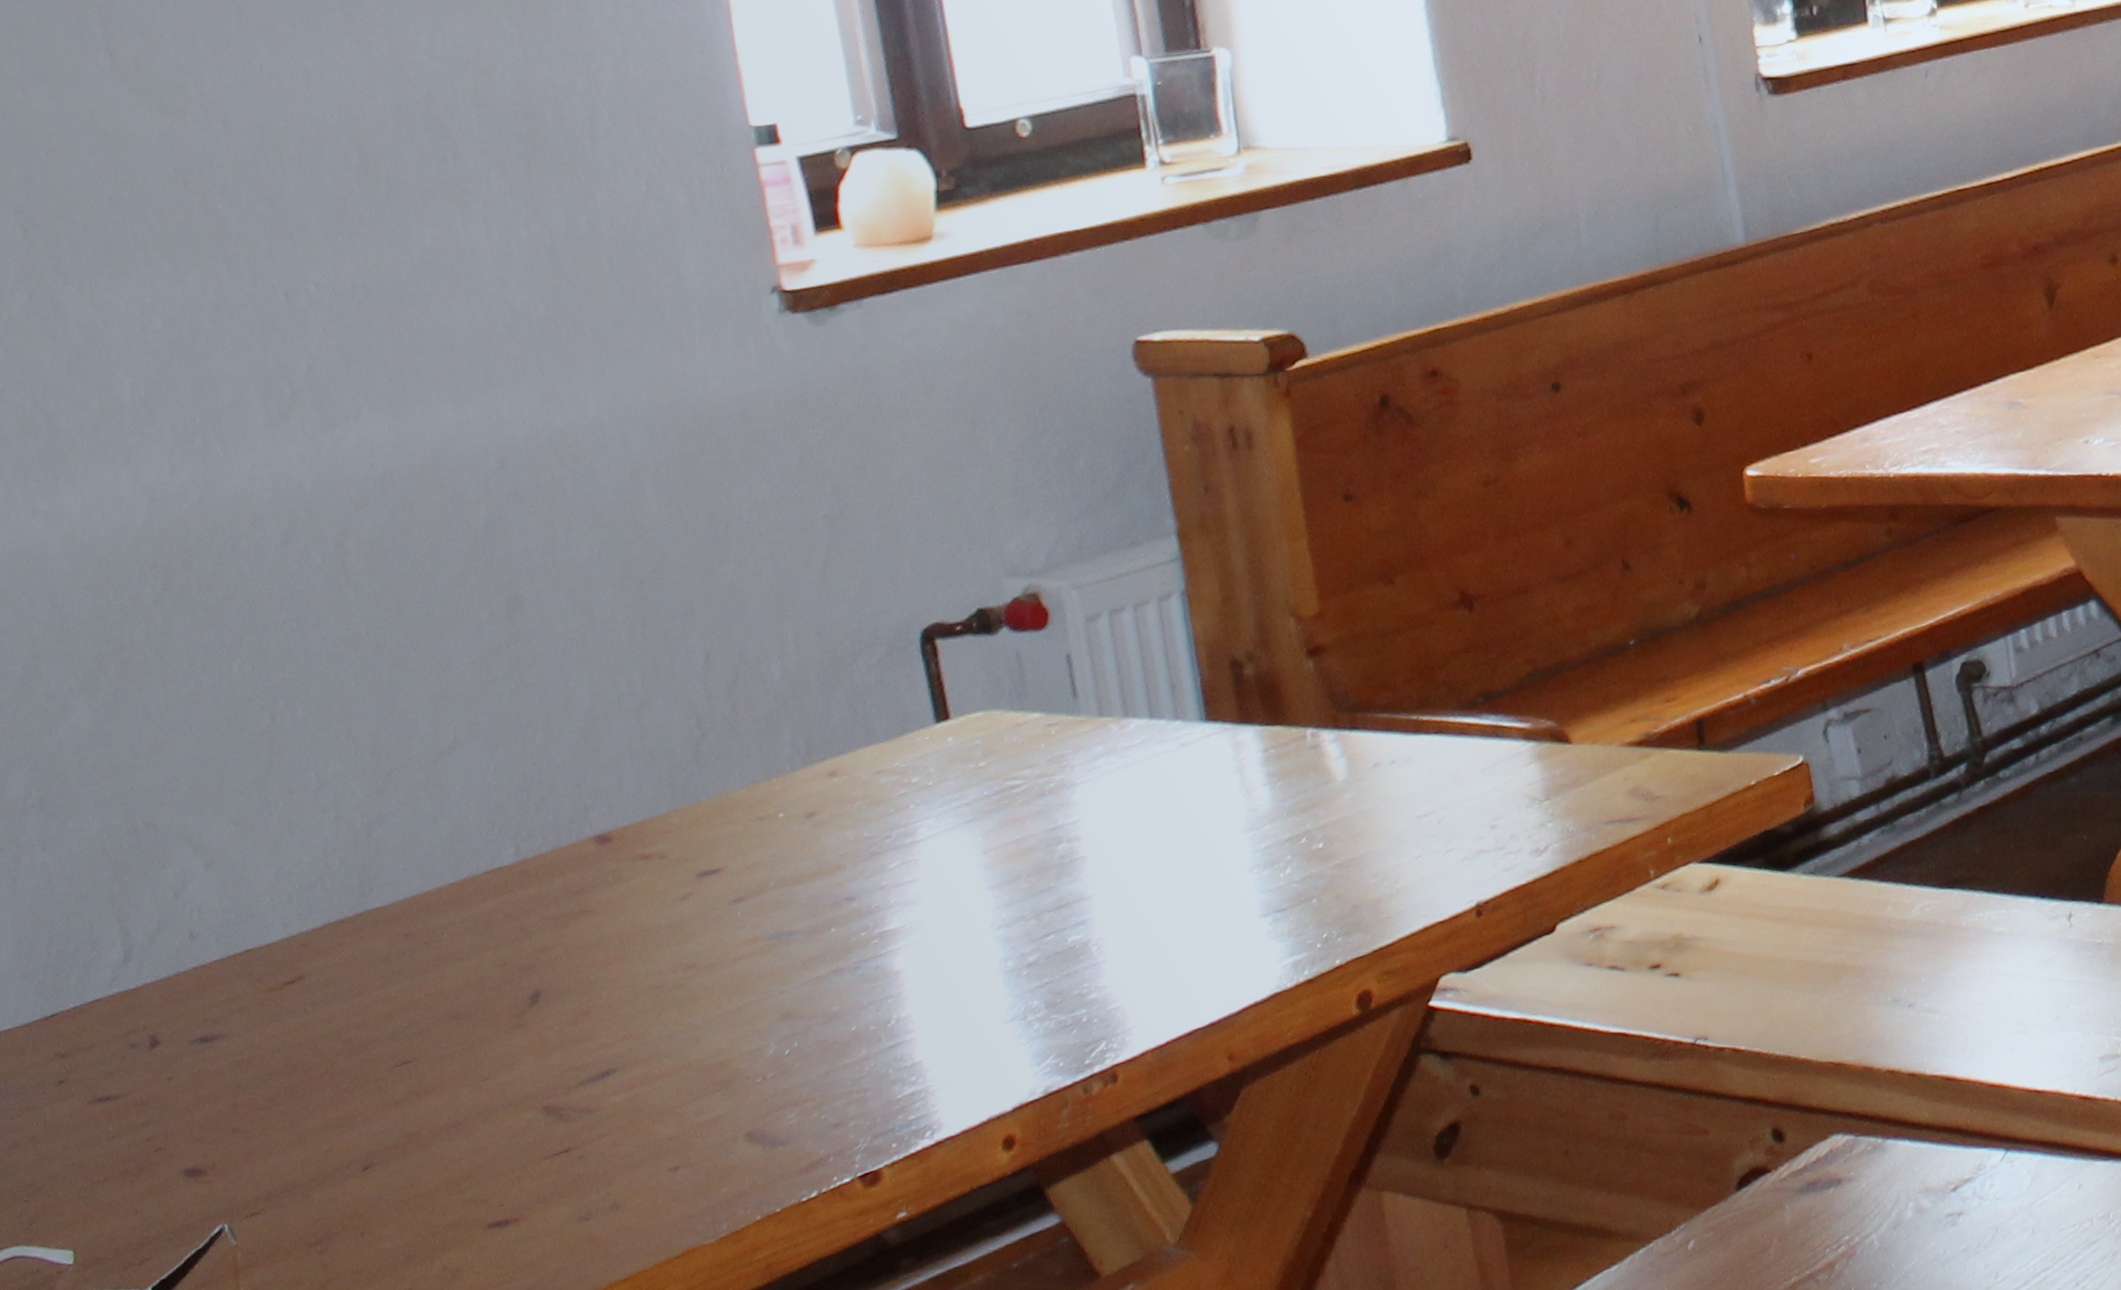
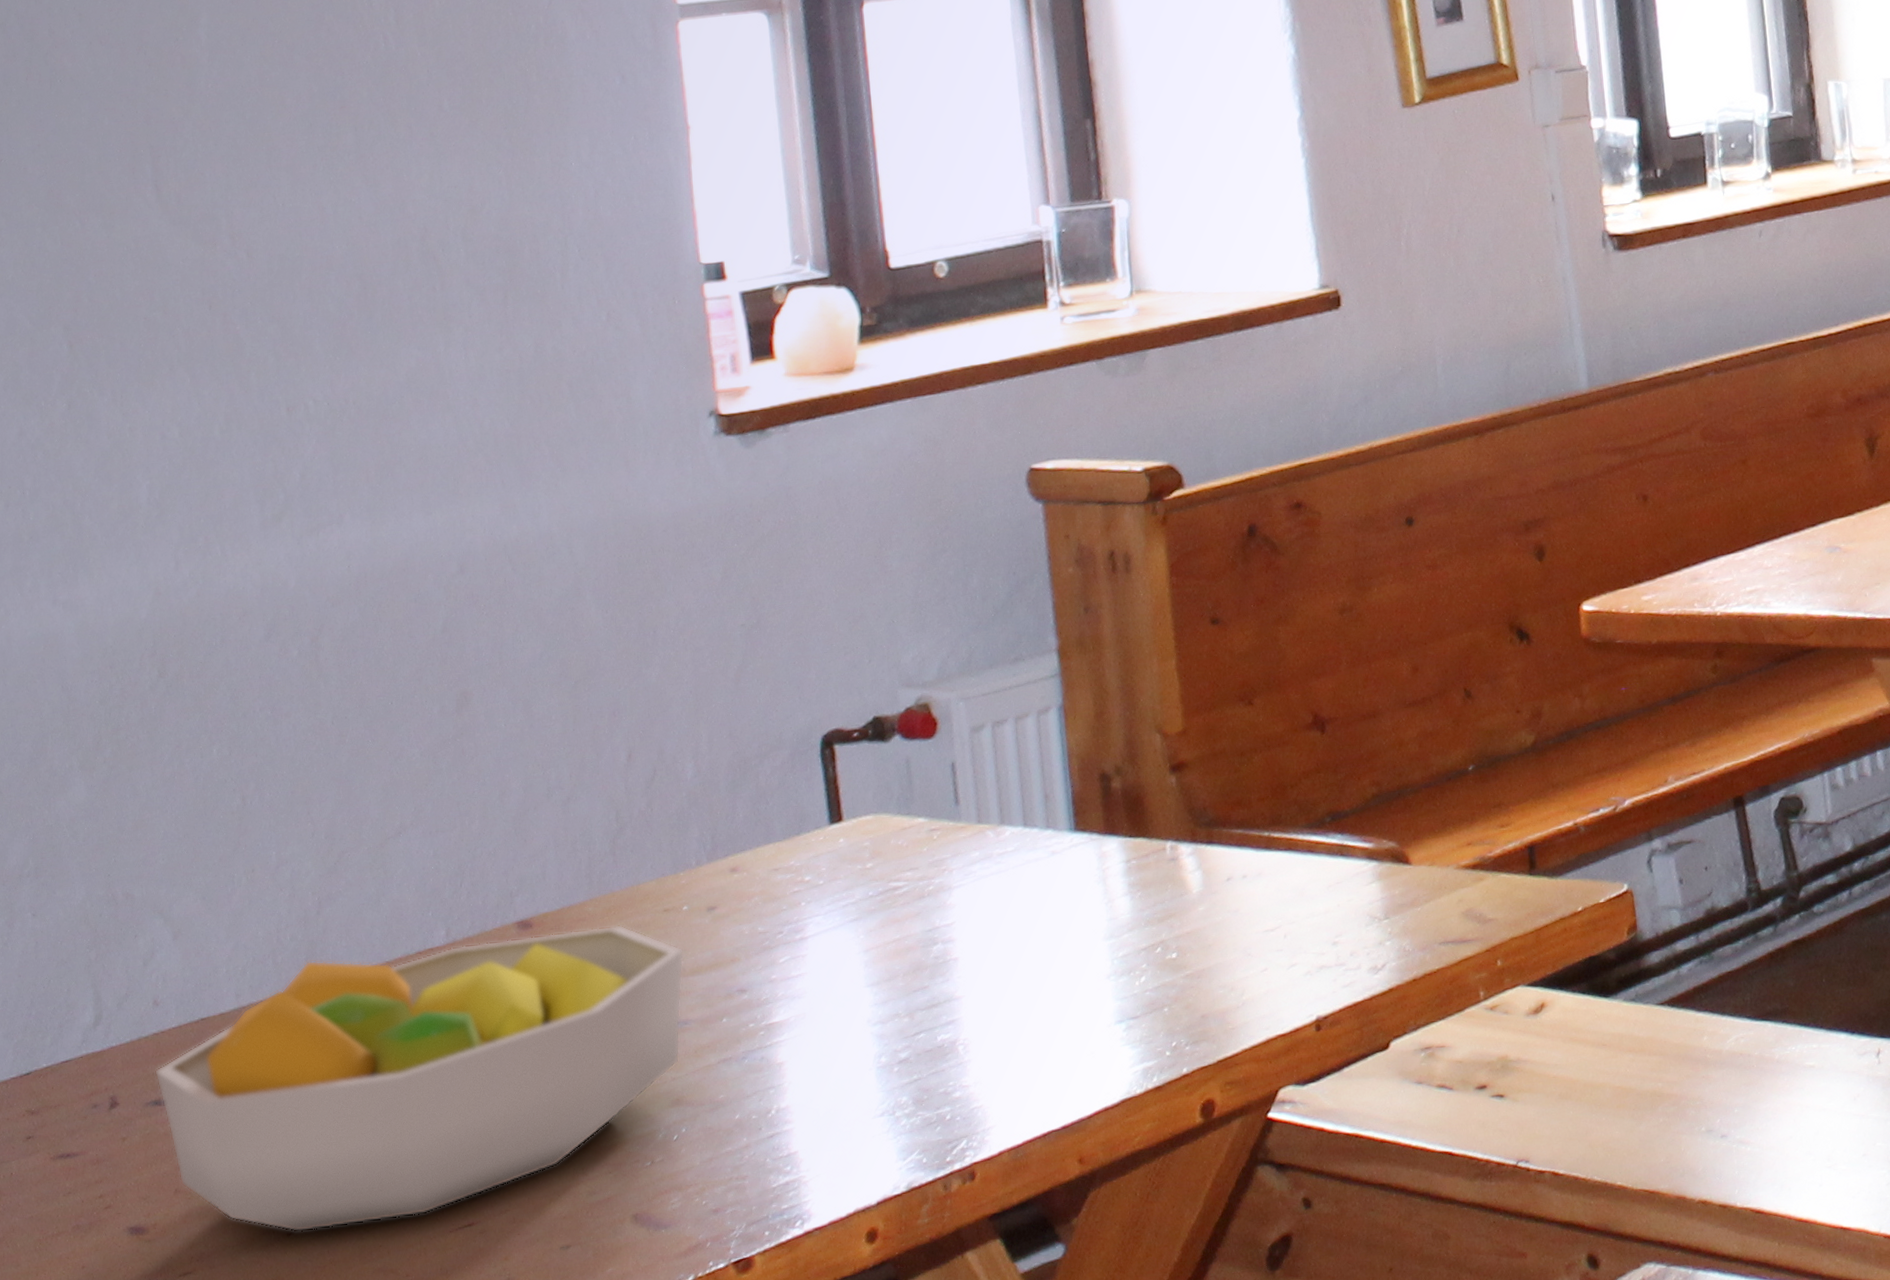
fruit bowl: none [197,835,787,1167] -> present [154,925,685,1232]

